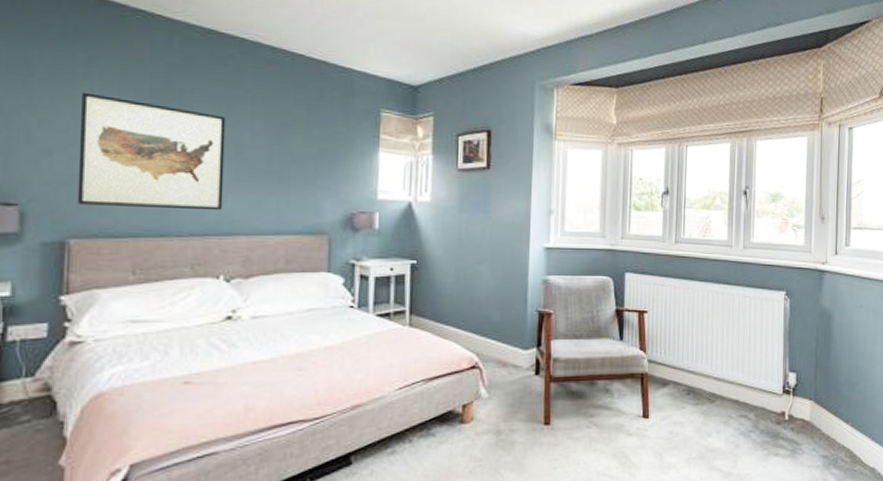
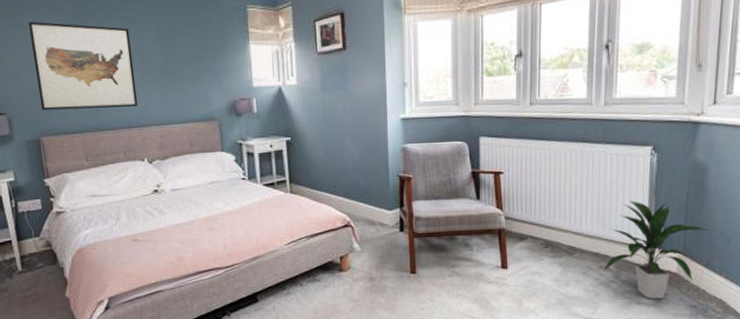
indoor plant: none [743,344,838,450] -> present [603,200,711,299]

